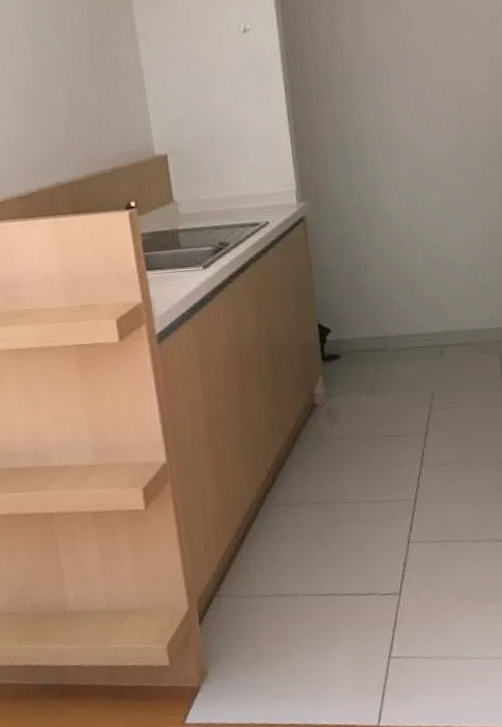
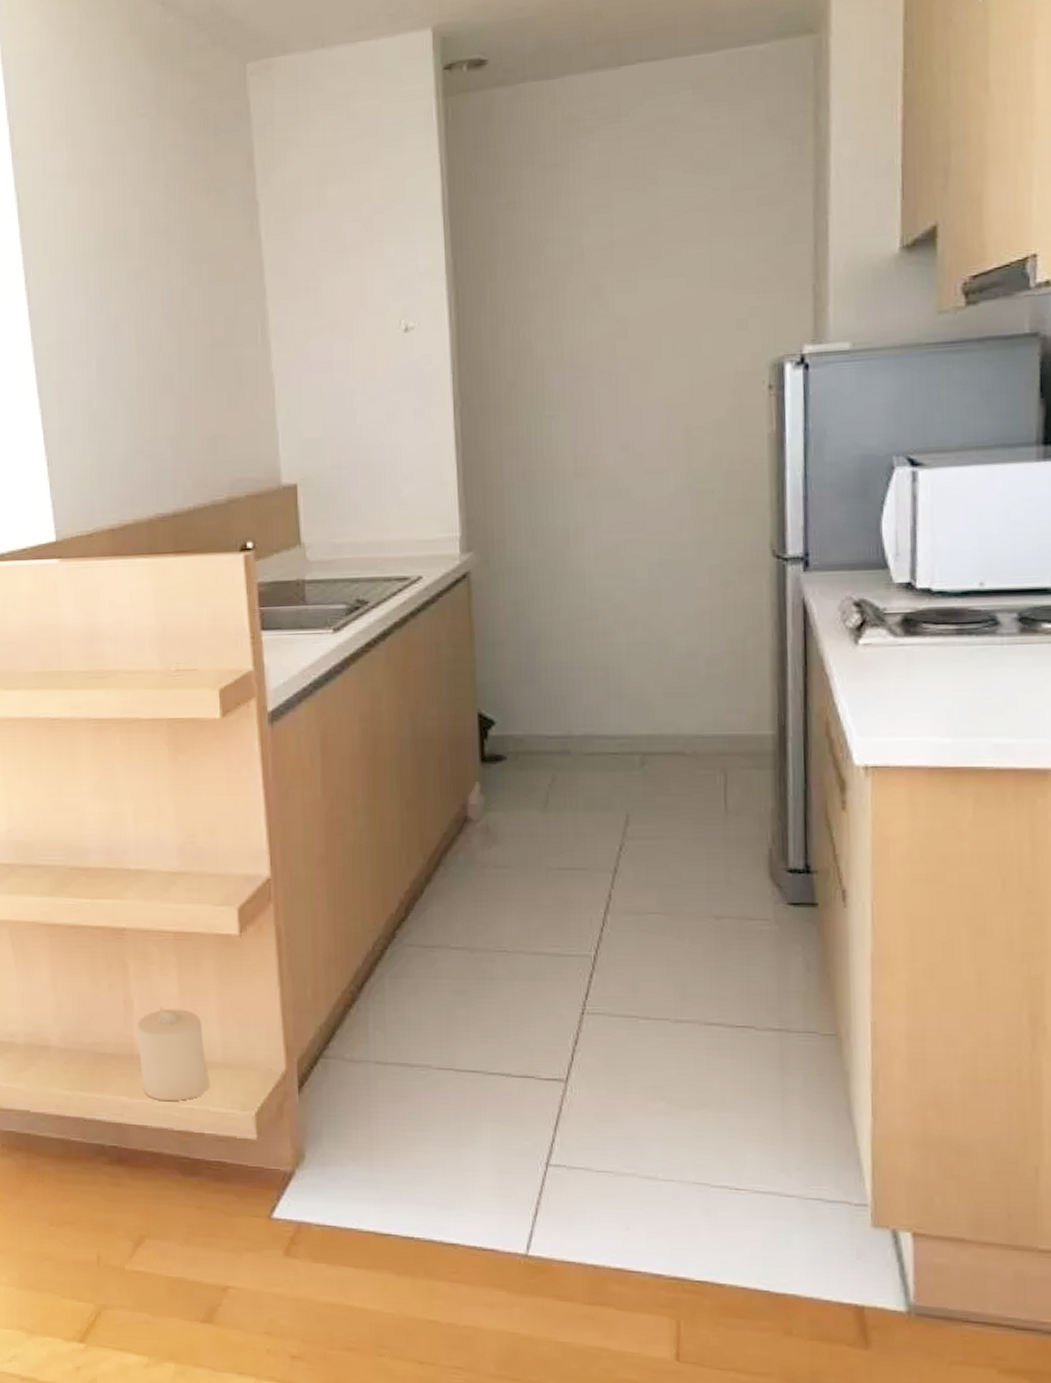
candle: none [68,571,130,645] -> present [137,1007,210,1102]

